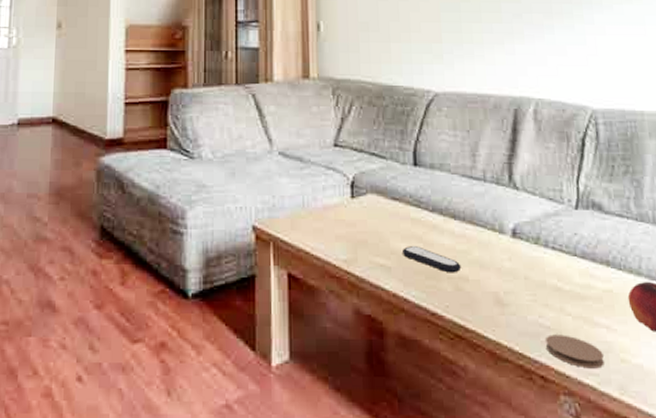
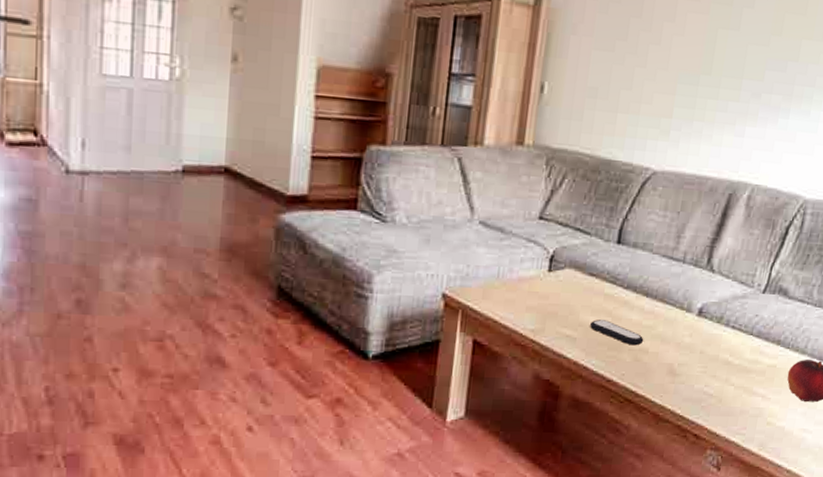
coaster: present [546,334,604,369] -> none [705,401,754,429]

